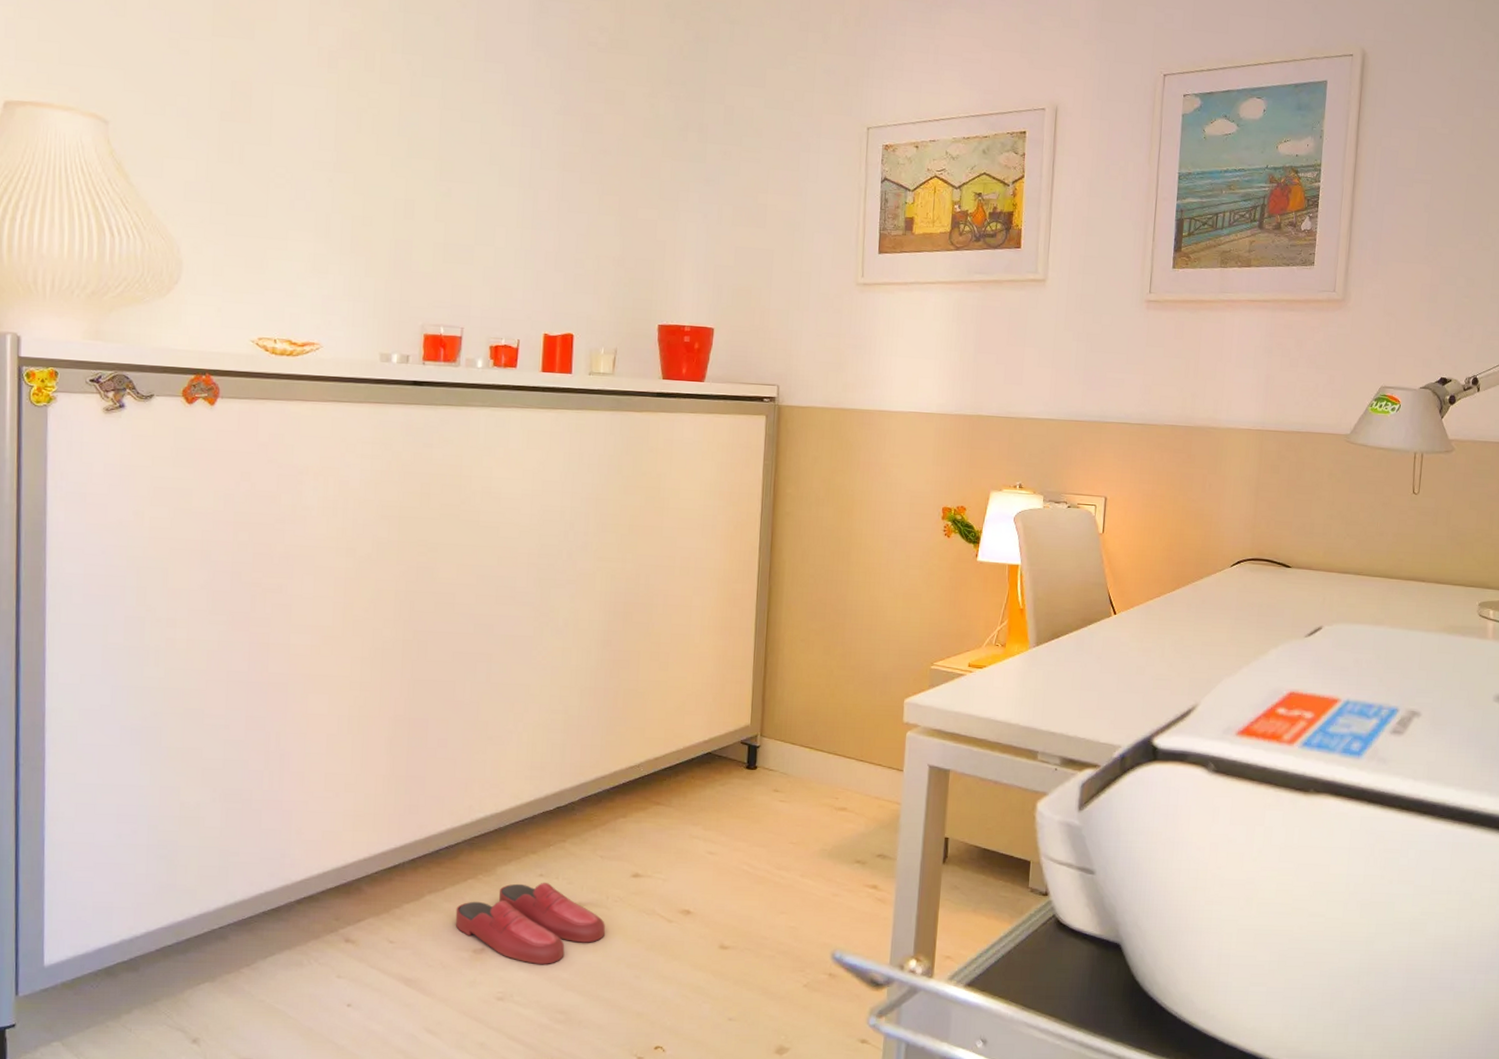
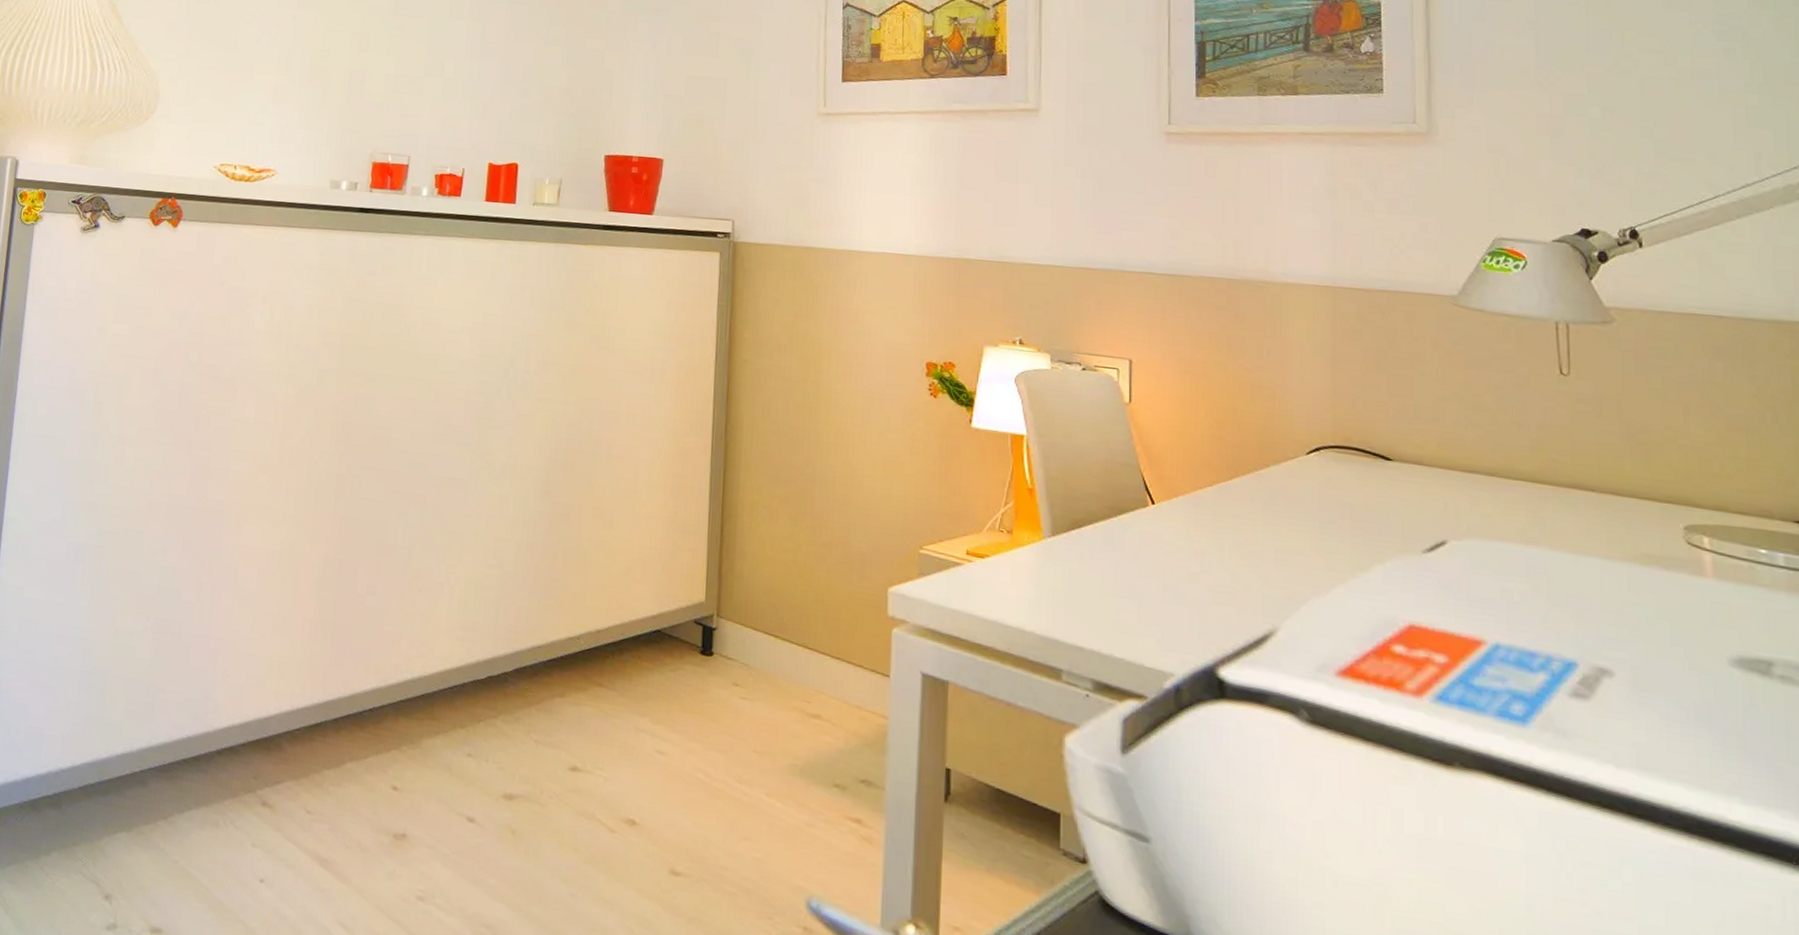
slippers: present [455,882,605,964] -> none [376,761,539,865]

